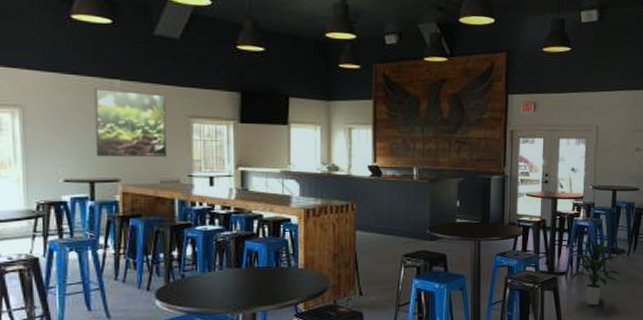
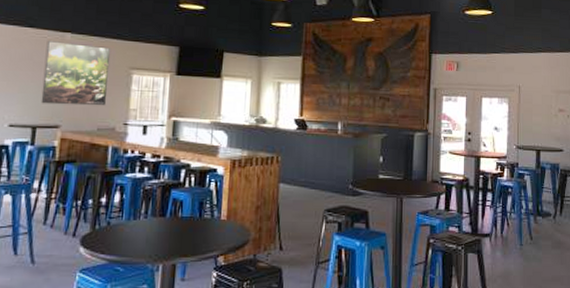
indoor plant: present [570,238,621,306] -> none [494,199,548,272]

